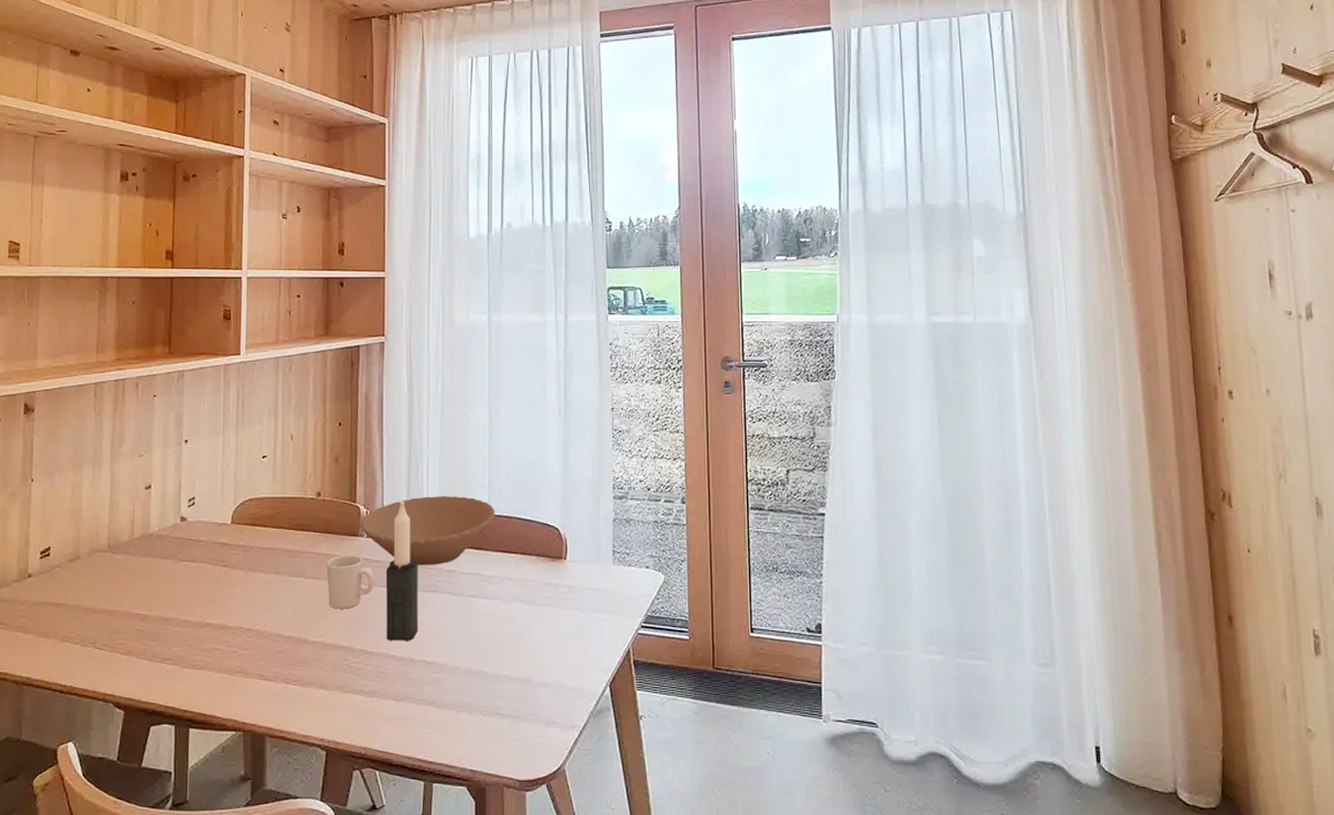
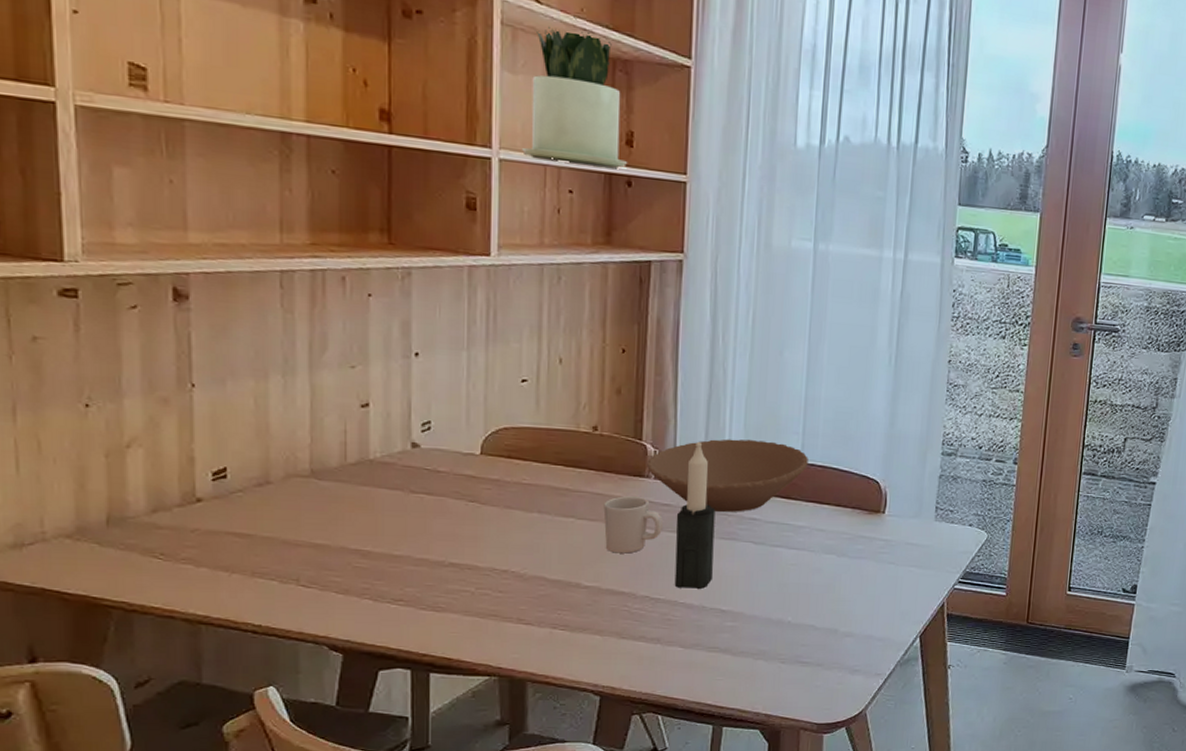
planter: none [262,161,341,275] -> present [521,16,628,170]

